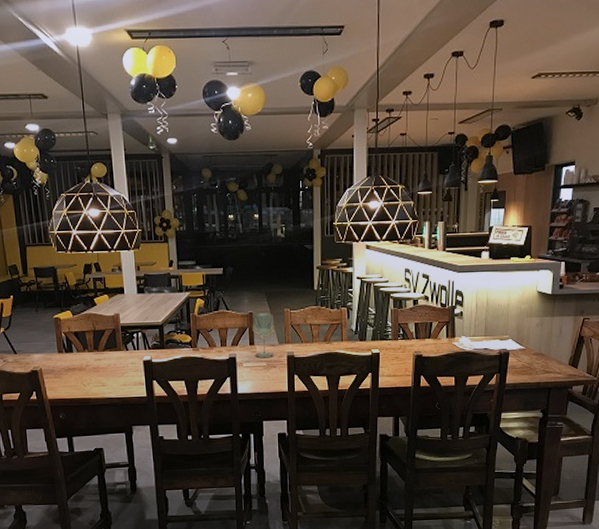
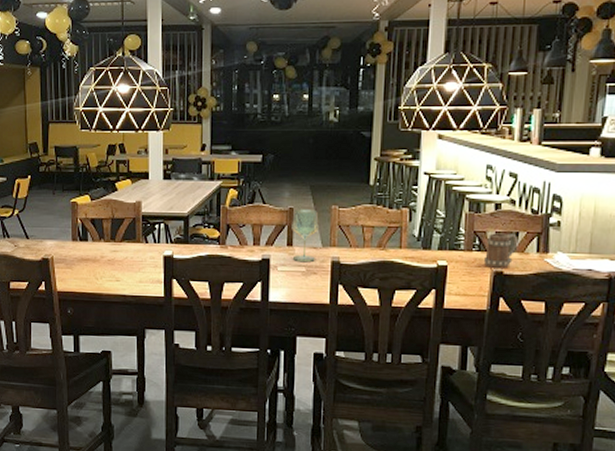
beer mug: none [407,323,432,352] -> present [483,233,519,268]

